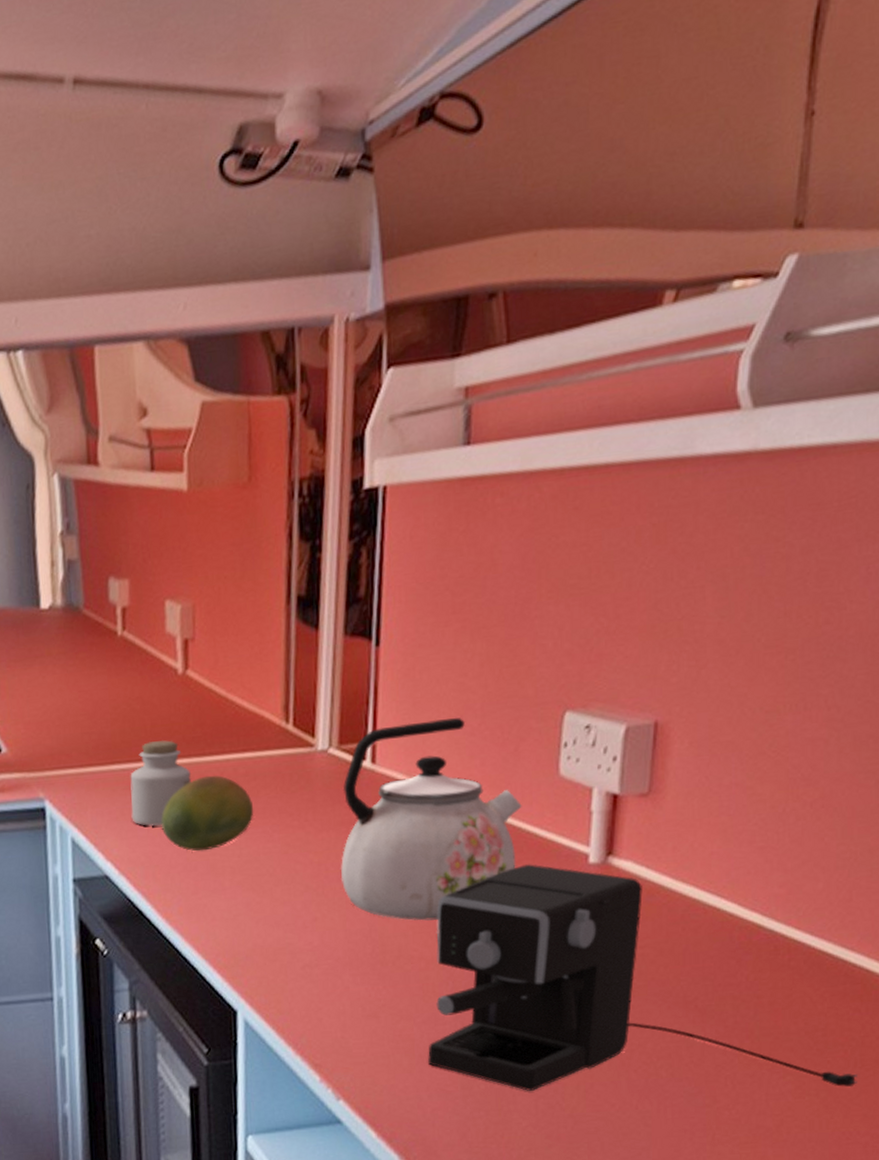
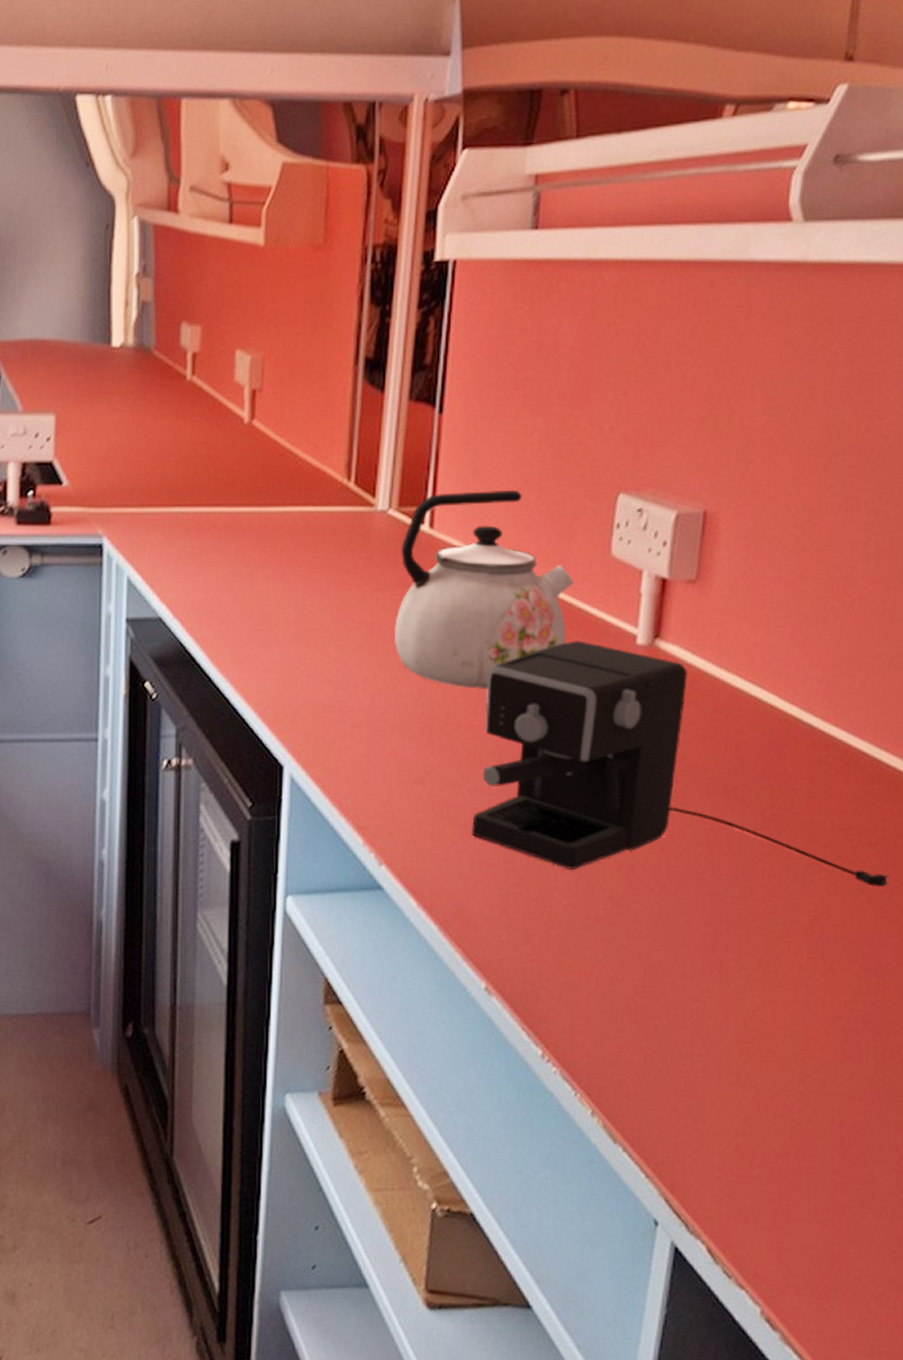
jar: present [130,740,192,826] -> none [189,487,252,573]
fruit: present [161,775,254,852] -> none [219,526,312,601]

